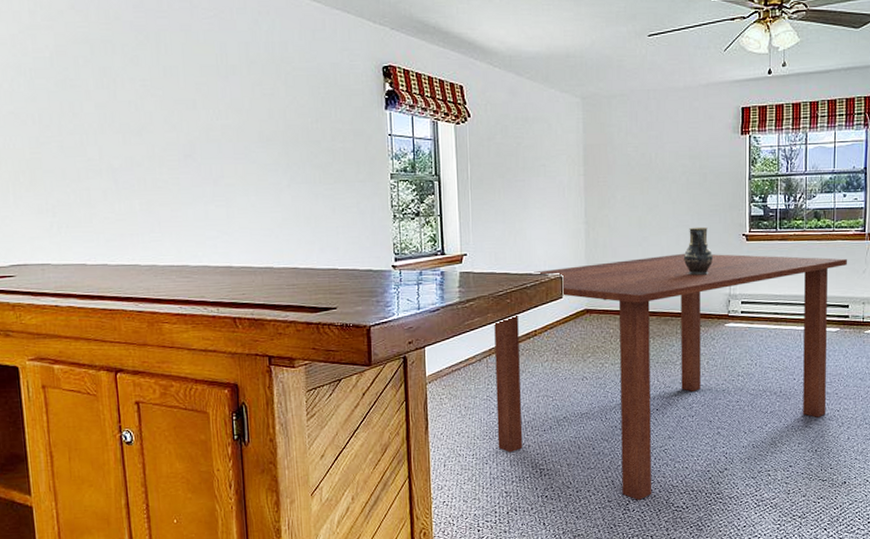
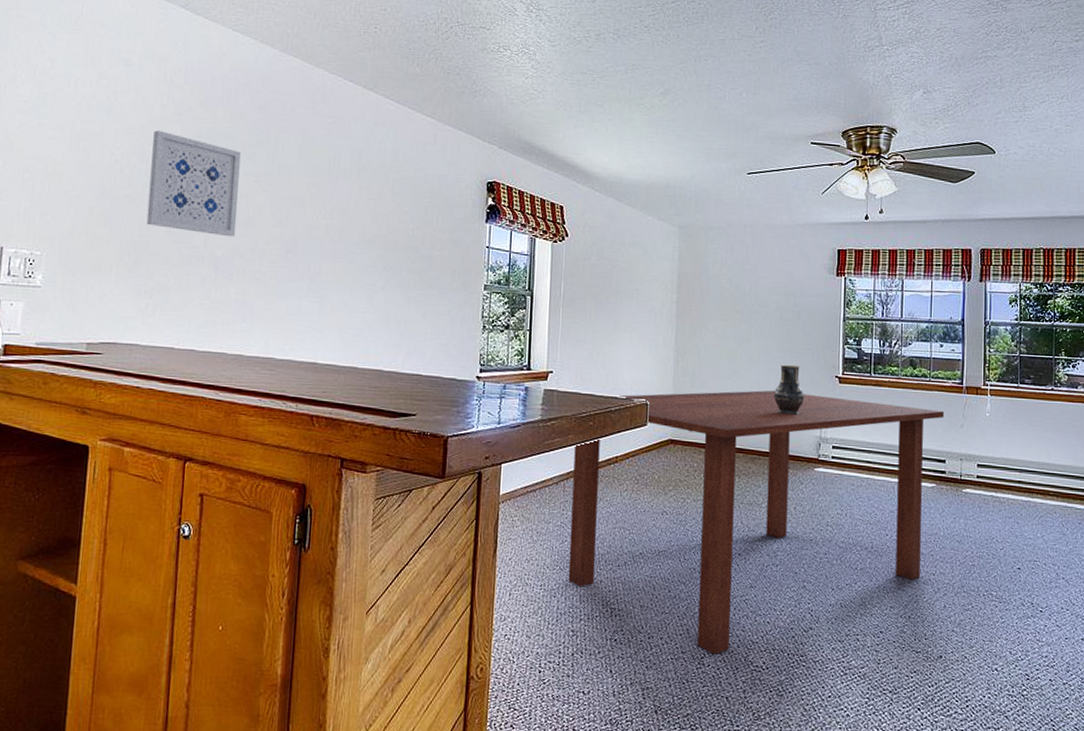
wall art: none [26,39,130,147] -> present [146,130,241,237]

